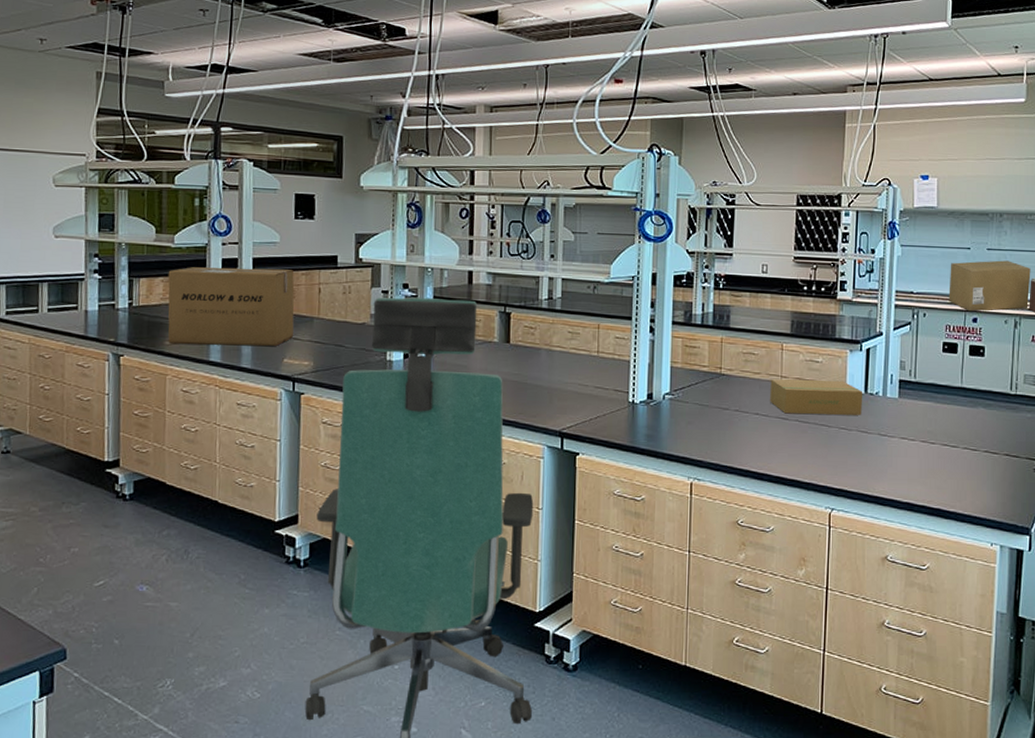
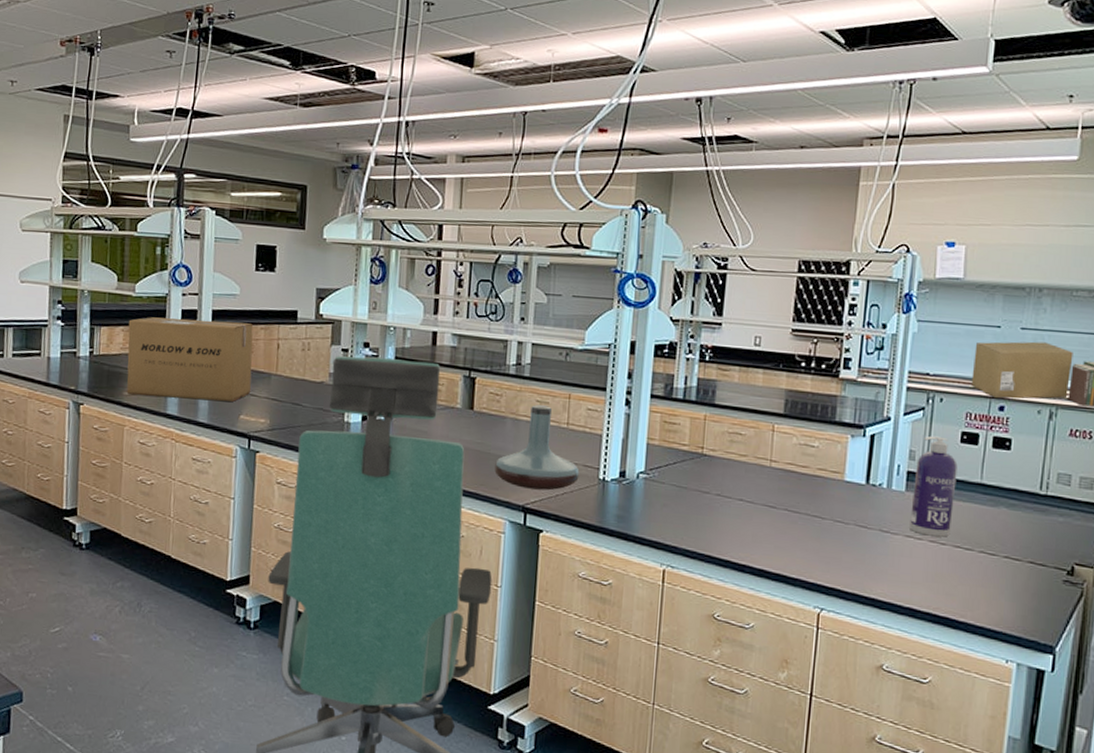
flask: none [532,336,611,415] -> present [494,405,580,491]
box: present [770,379,863,415] -> none [756,463,865,508]
spray bottle: none [904,347,941,437] -> present [910,435,958,537]

